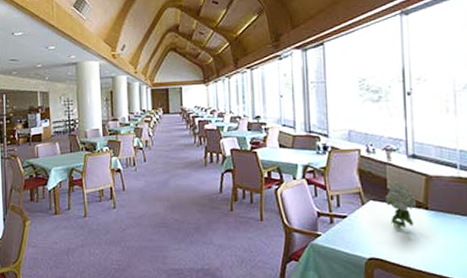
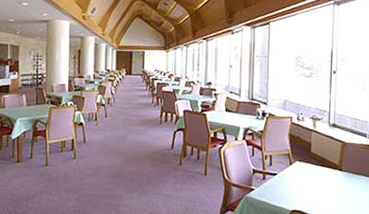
flower: present [386,179,417,229] -> none [309,144,333,186]

